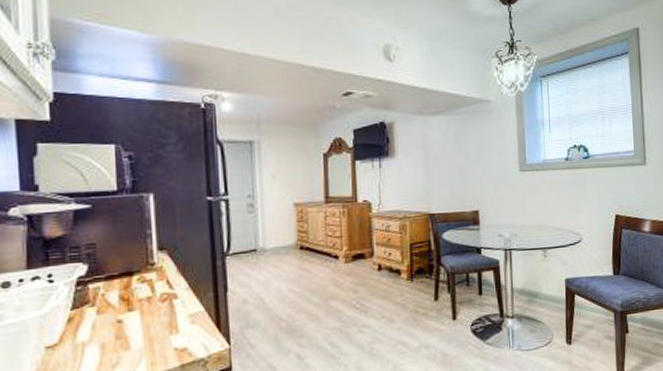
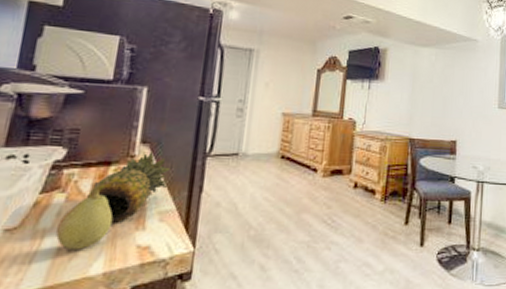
fruit: none [93,292,147,360] -> present [55,181,113,250]
fruit: none [115,256,193,332] -> present [85,150,170,225]

